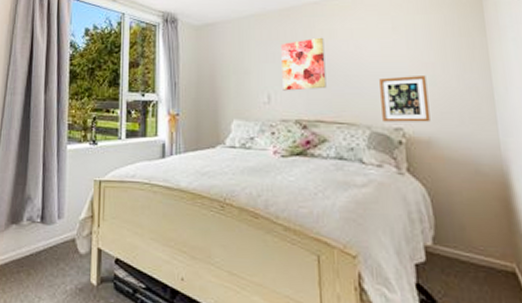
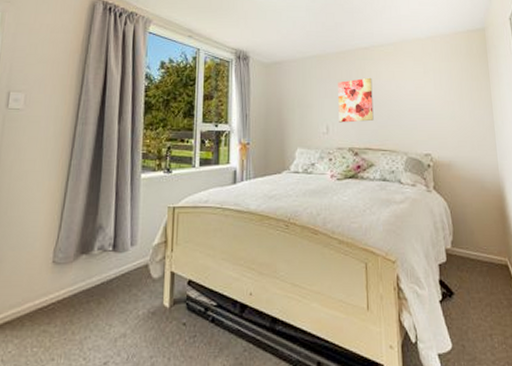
picture frame: present [379,76,431,122] -> none [414,111,451,149]

